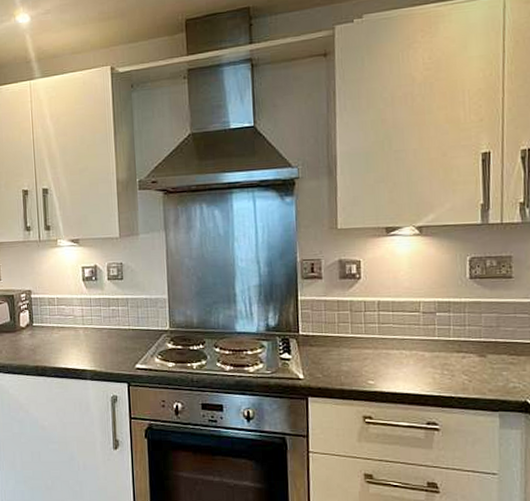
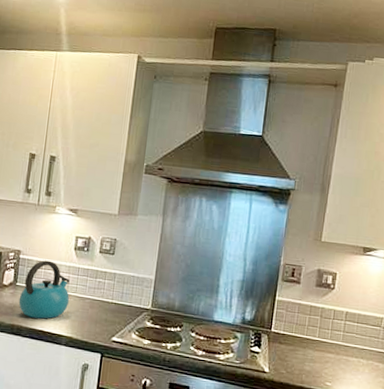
kettle: none [38,296,87,356] -> present [18,260,70,319]

